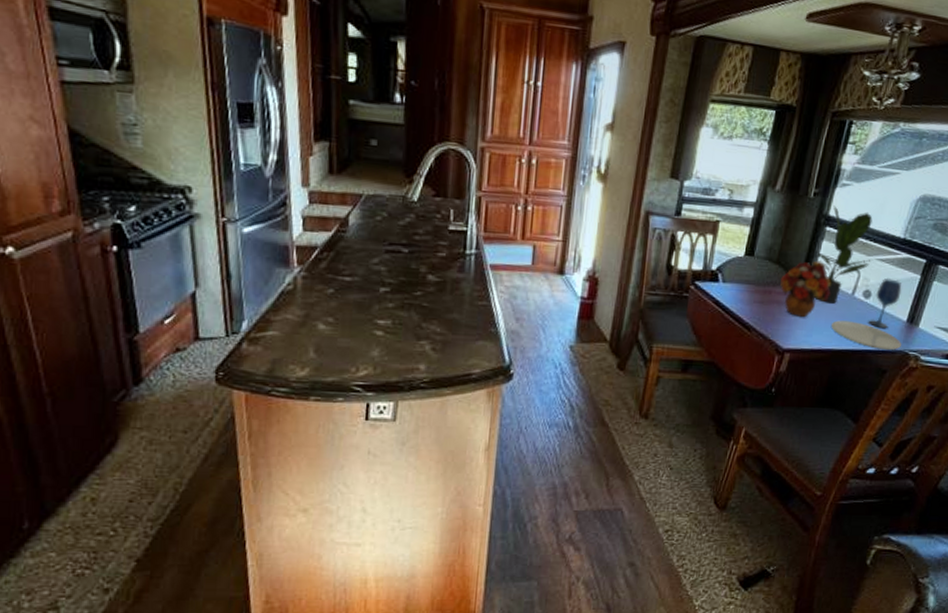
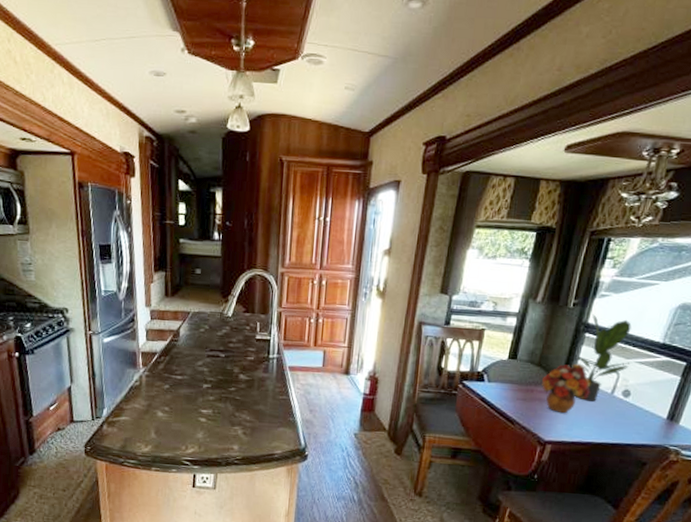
plate: present [831,320,901,350] -> none [590,416,661,445]
wineglass: present [869,277,902,329] -> none [628,378,662,425]

